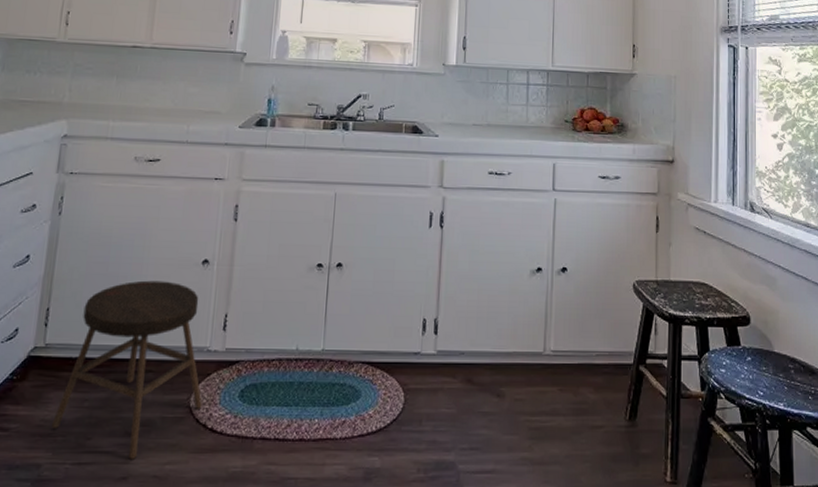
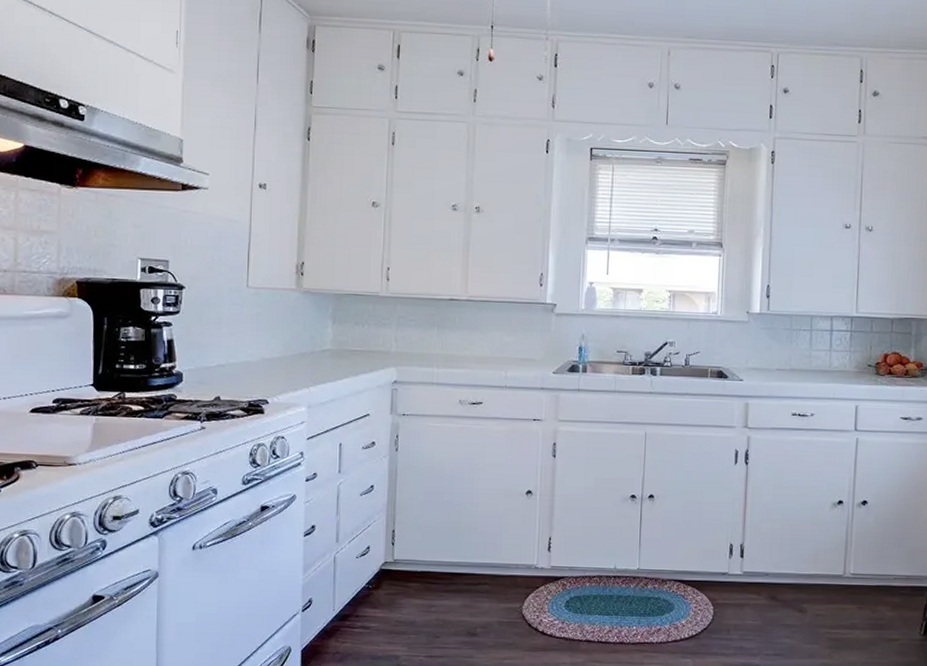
stool: present [51,280,202,459] -> none [405,508,533,655]

